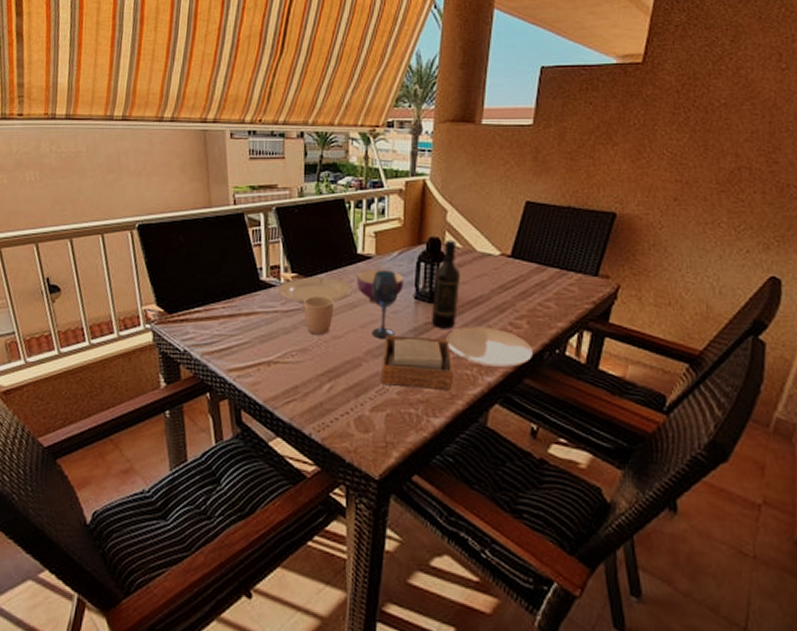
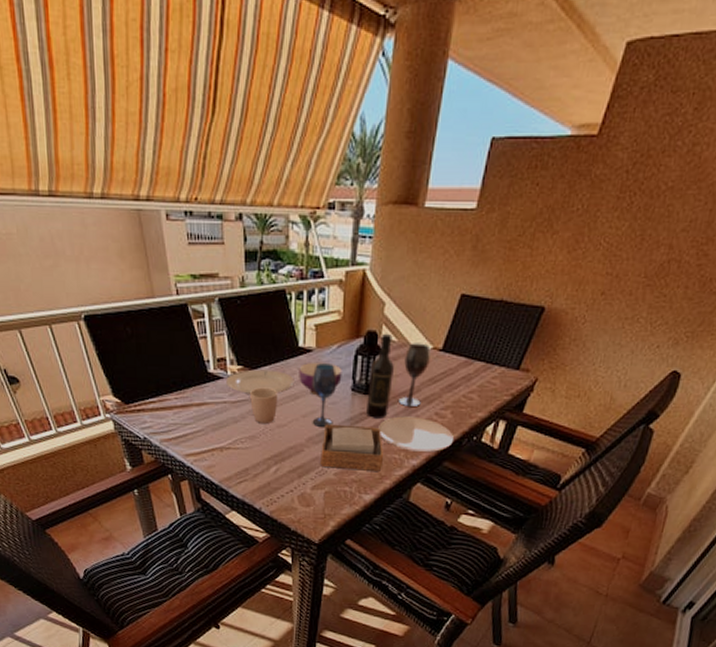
wine glass: none [468,249,498,317] -> present [399,343,431,408]

